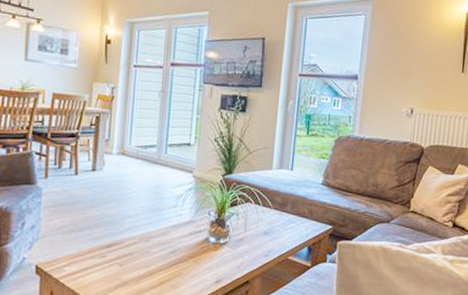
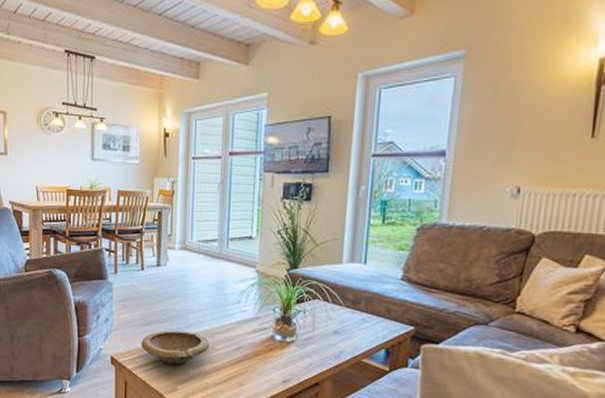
bowl: none [71,235,144,272] -> present [141,330,209,366]

